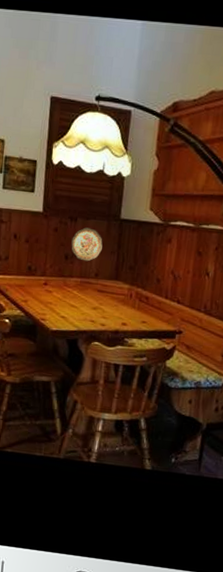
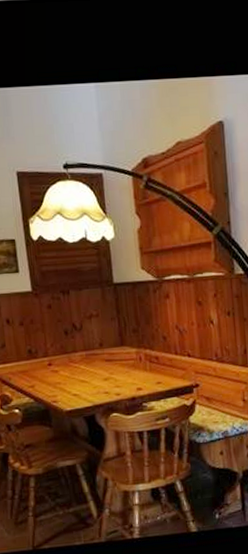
decorative plate: present [71,227,103,262] -> none [68,298,101,333]

